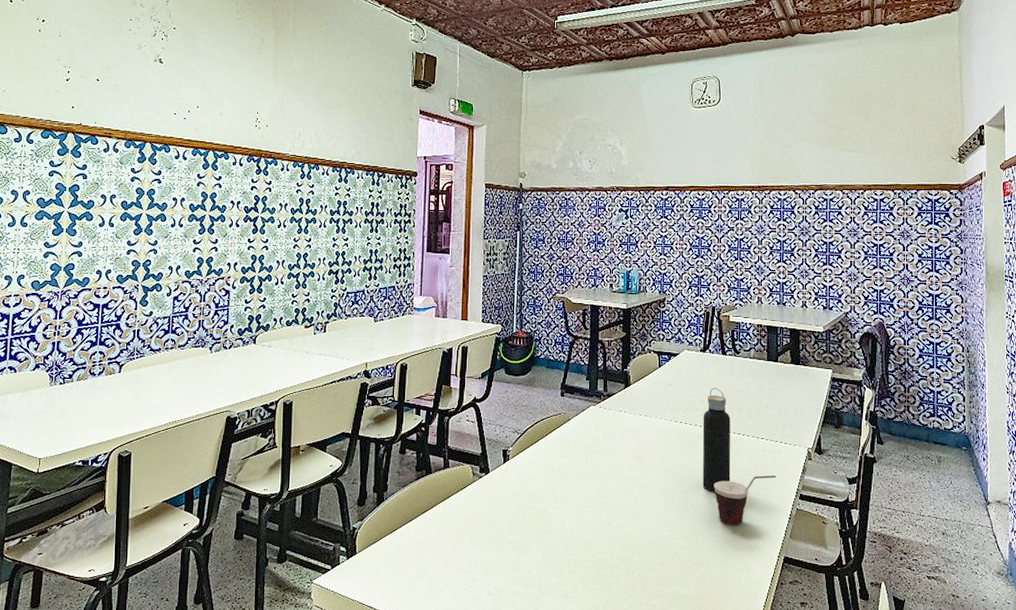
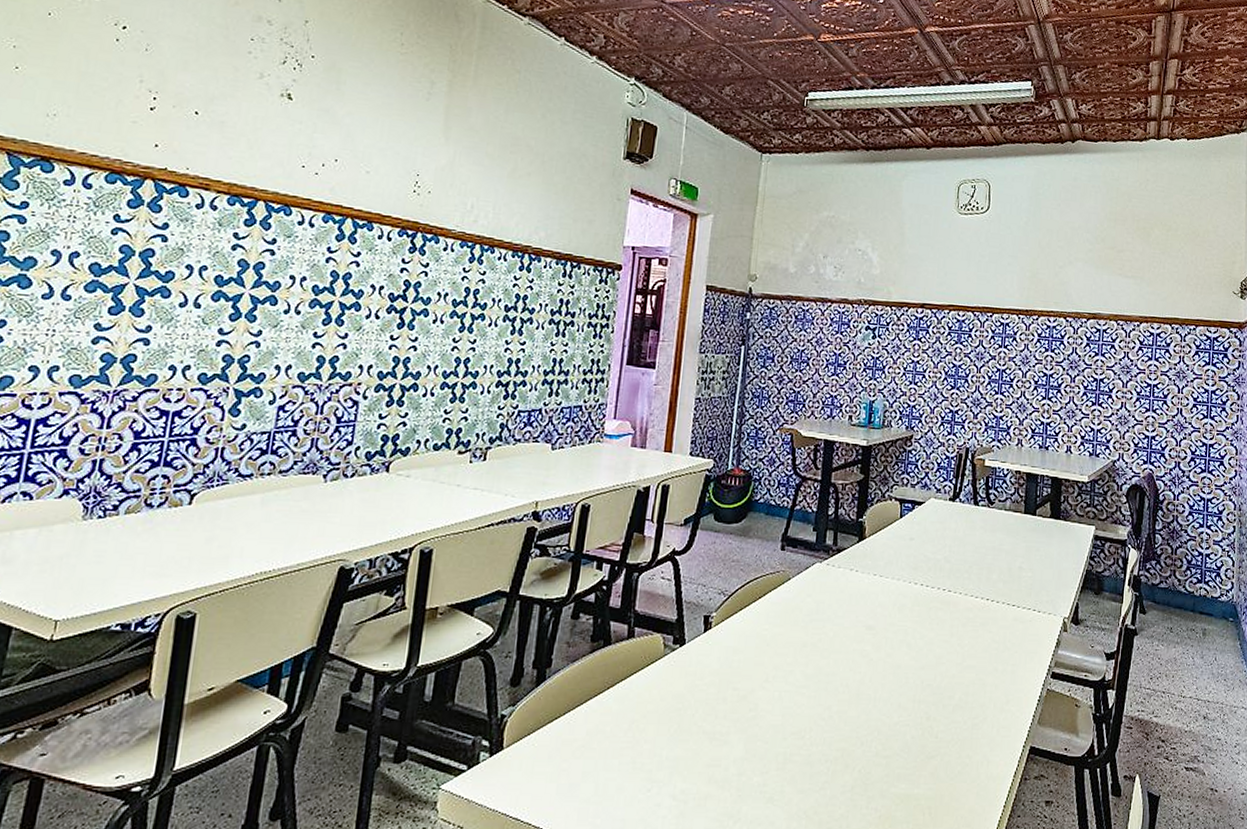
water bottle: present [702,388,731,492] -> none [942,544,979,669]
cup: present [714,475,776,525] -> none [955,649,1026,709]

